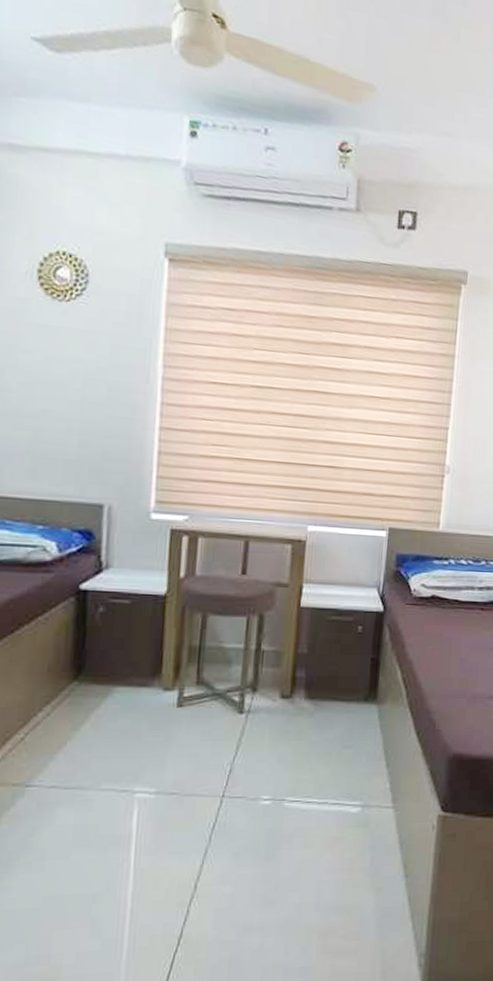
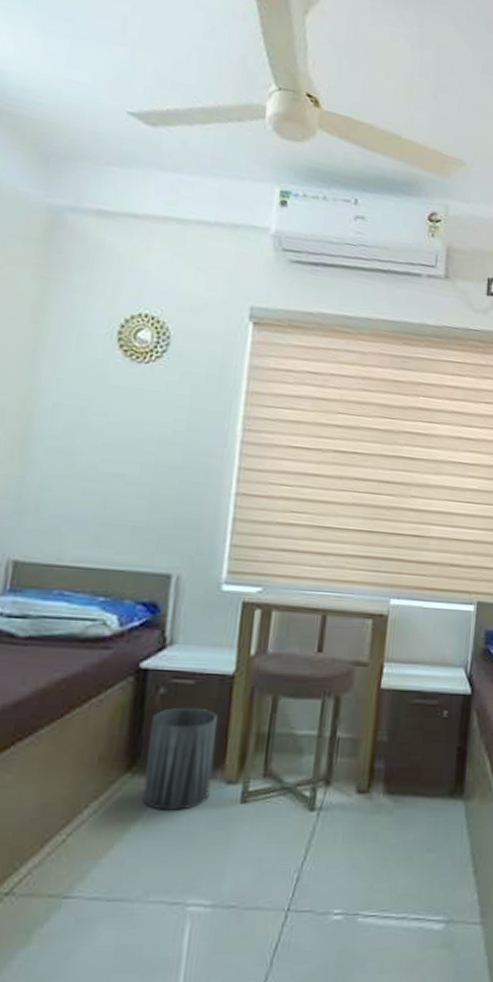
trash can: none [89,624,153,713] -> present [142,707,218,811]

